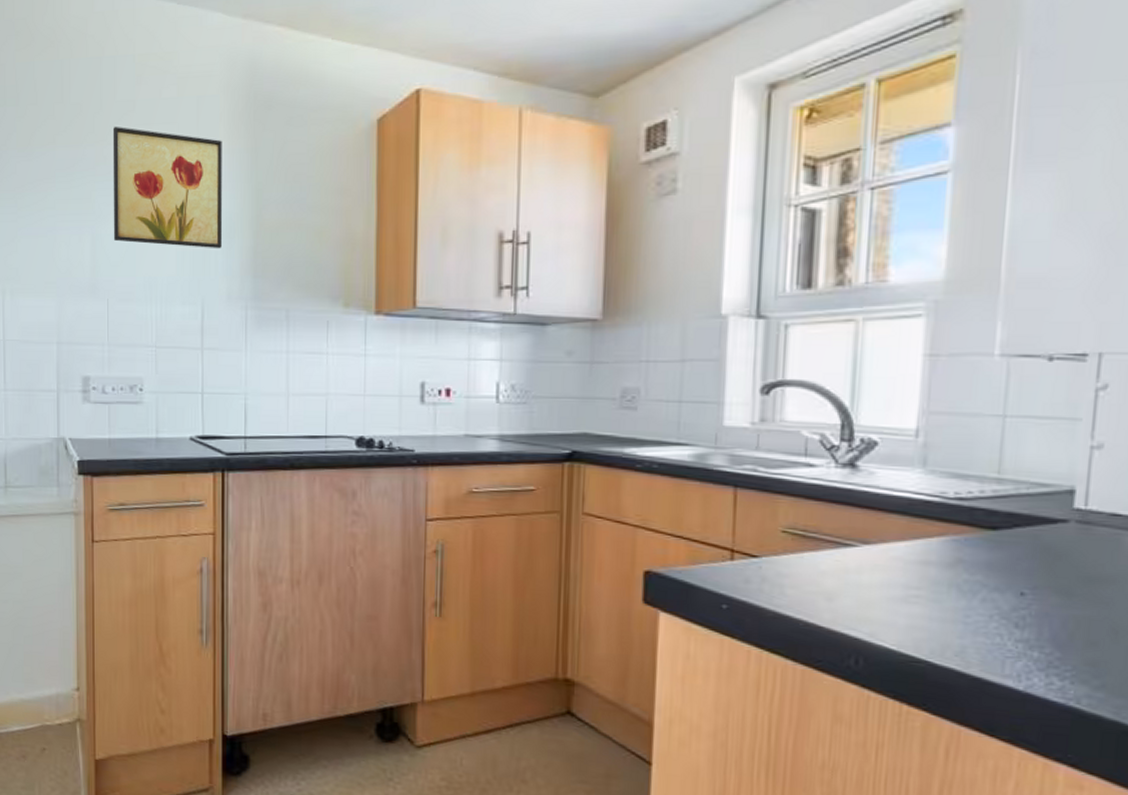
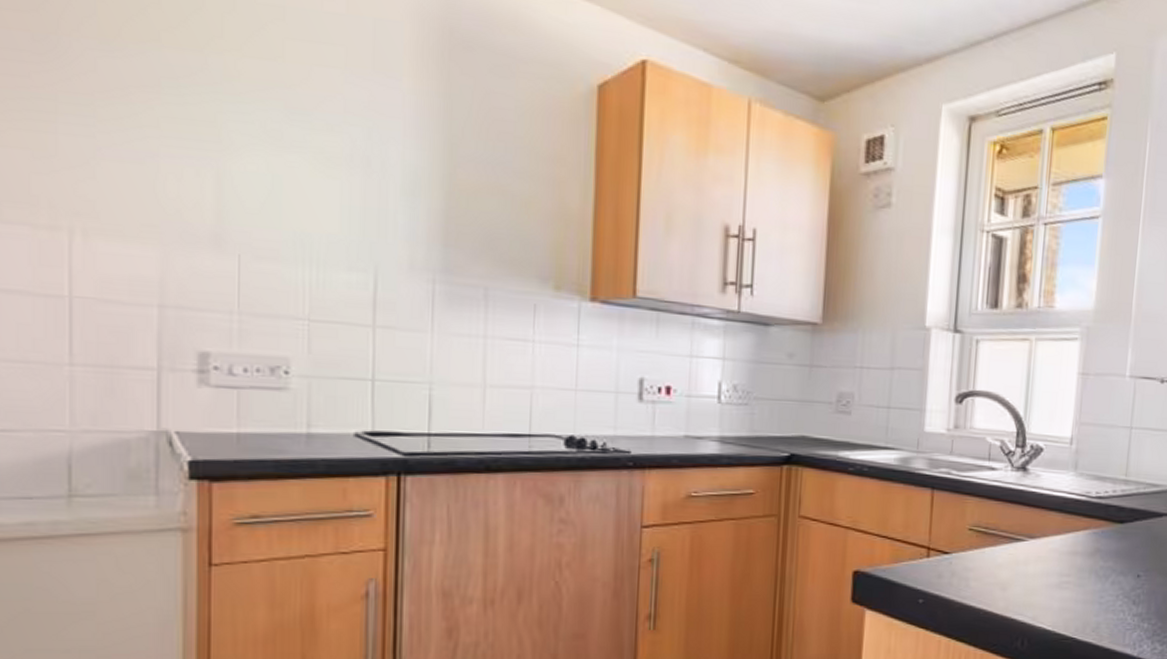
wall art: present [112,126,222,249] -> none [249,34,406,208]

